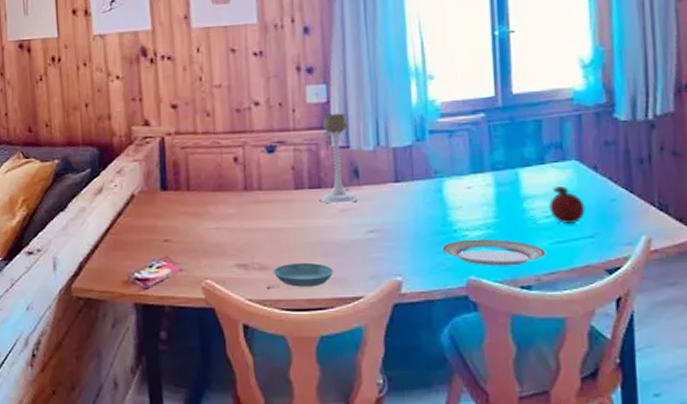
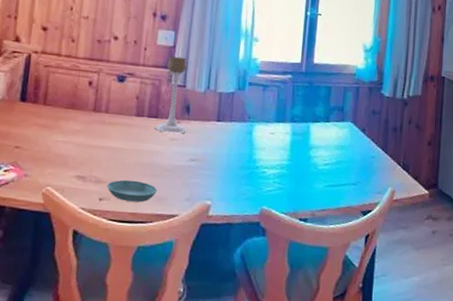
plate: present [442,238,546,267] -> none [245,175,322,202]
fruit: present [548,186,586,225] -> none [327,141,353,173]

